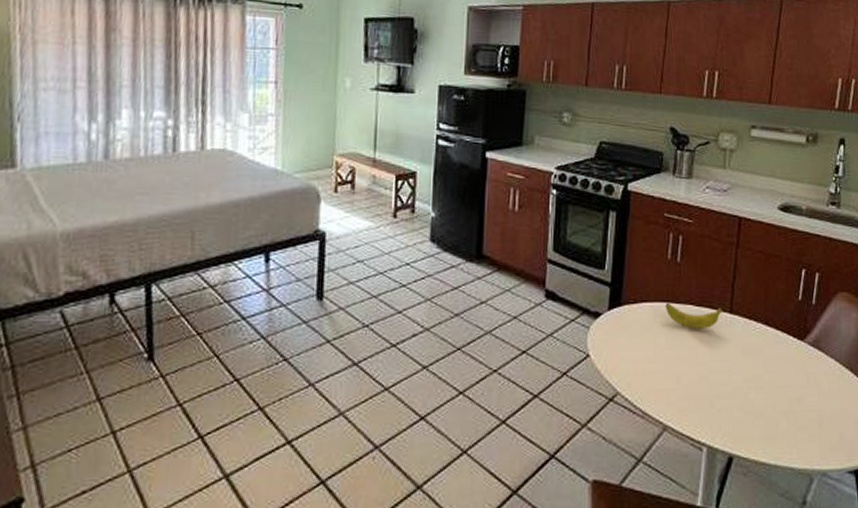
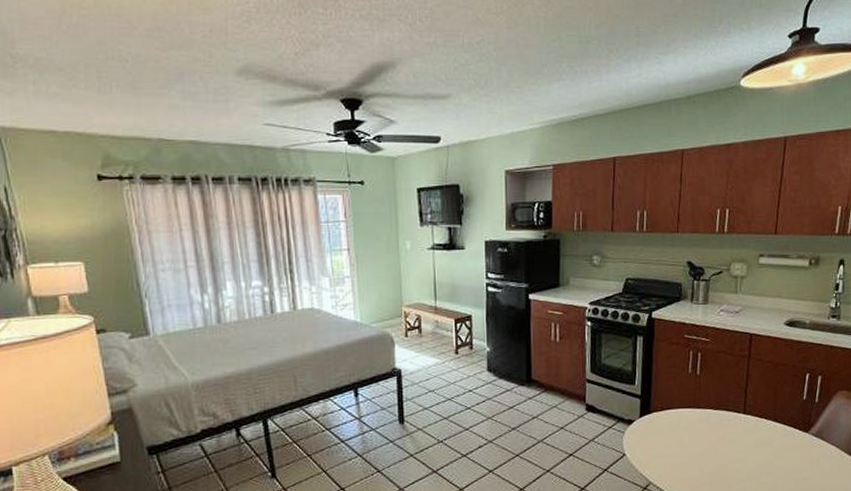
banana: present [665,302,723,330] -> none [687,408,737,429]

